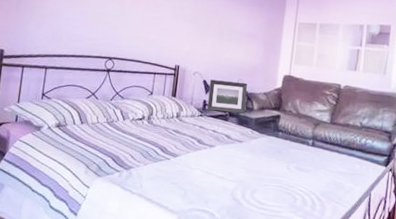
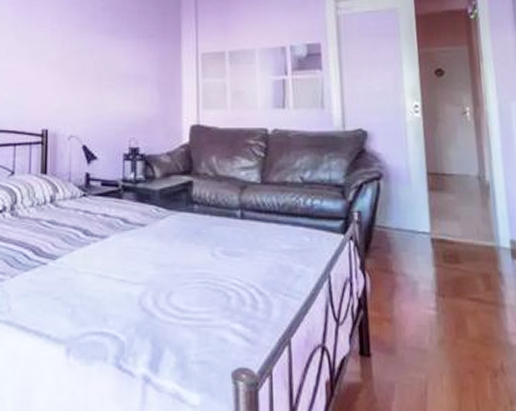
picture frame: present [207,79,248,114] -> none [91,142,145,187]

